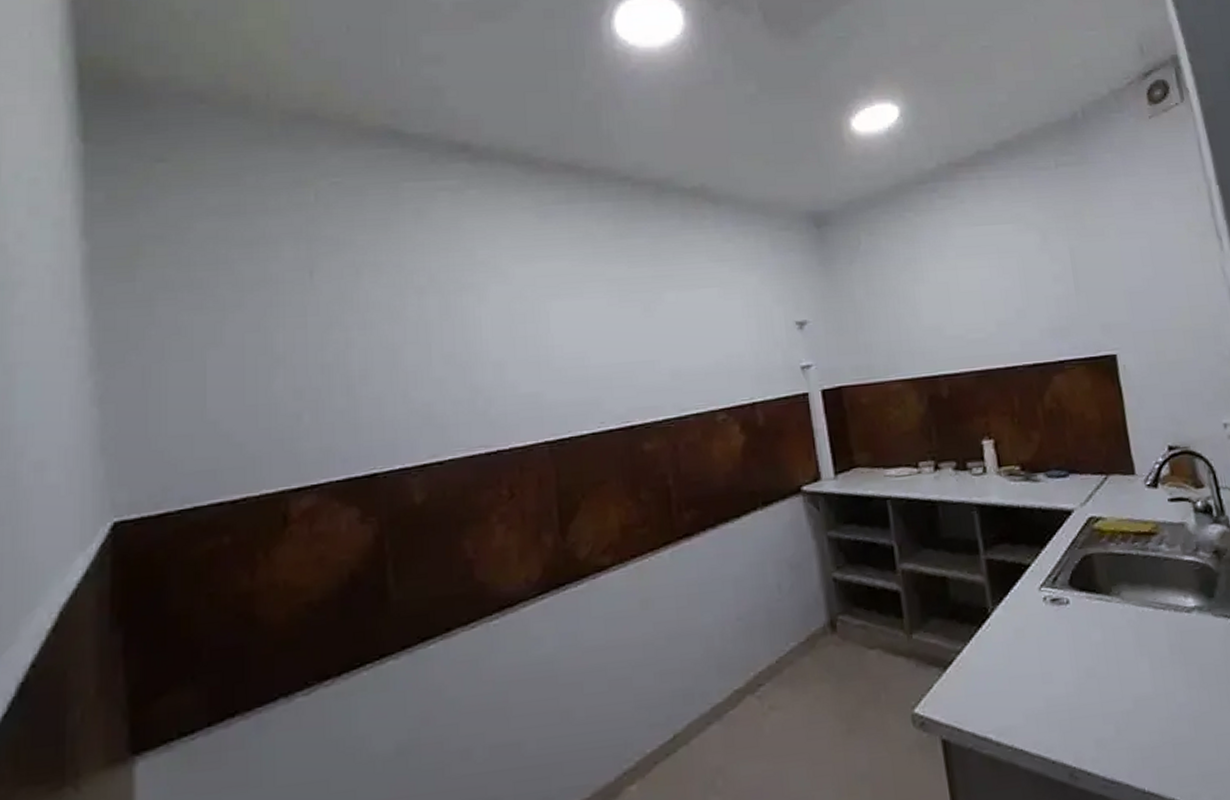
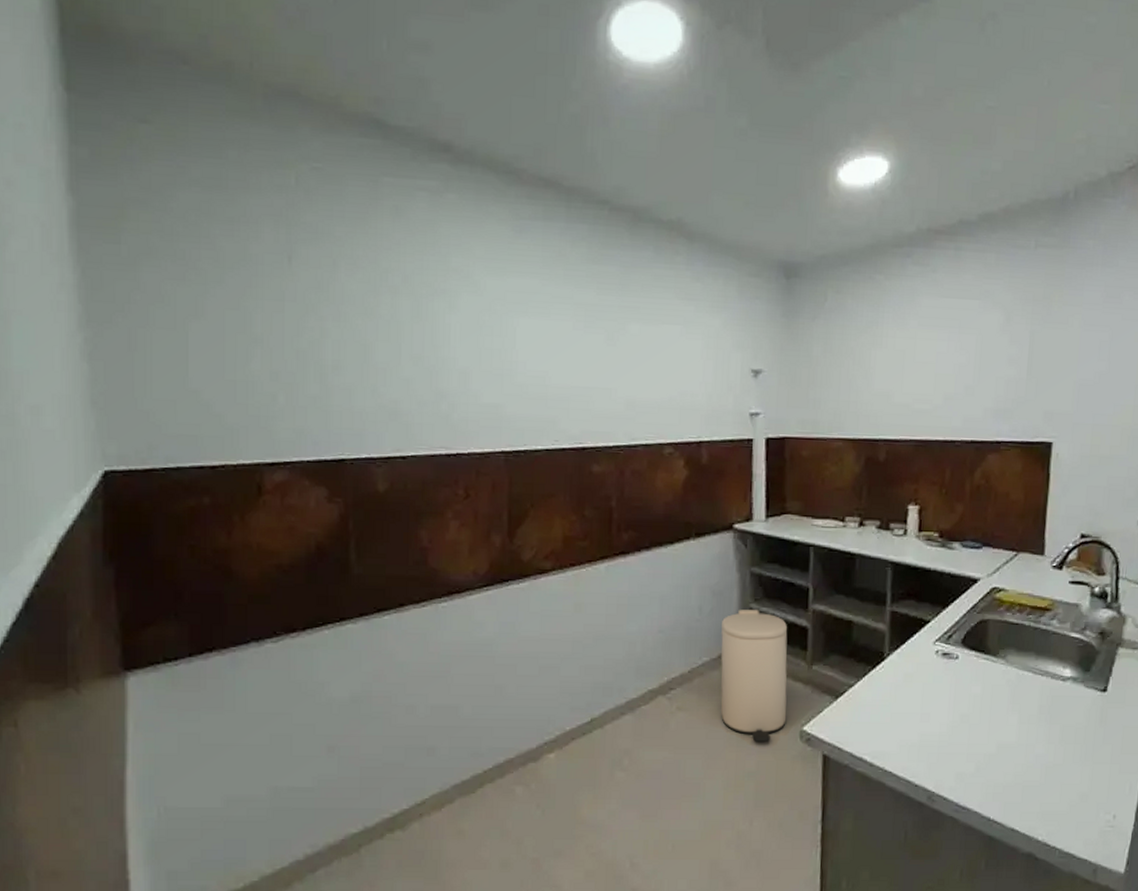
pedal bin: none [804,577,894,736] -> present [720,609,788,743]

